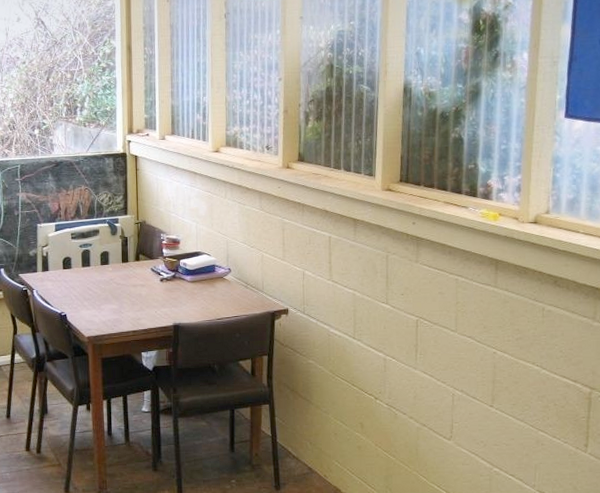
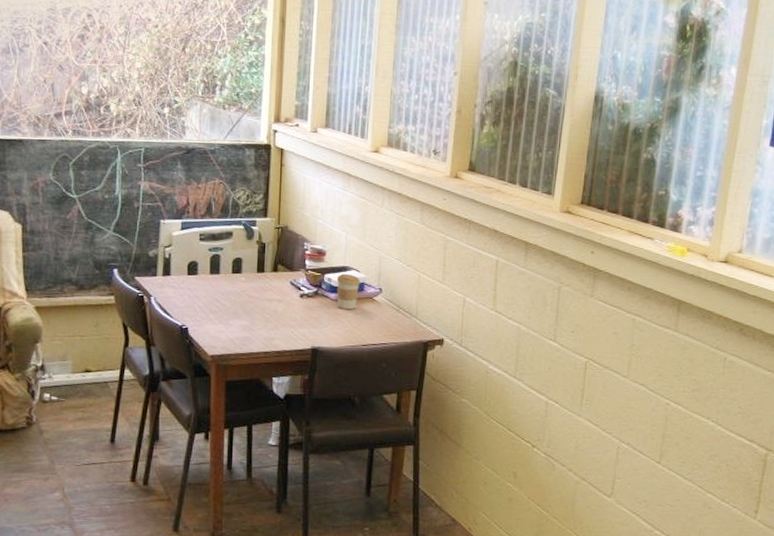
coffee cup: none [190,258,212,289] -> present [336,273,361,309]

